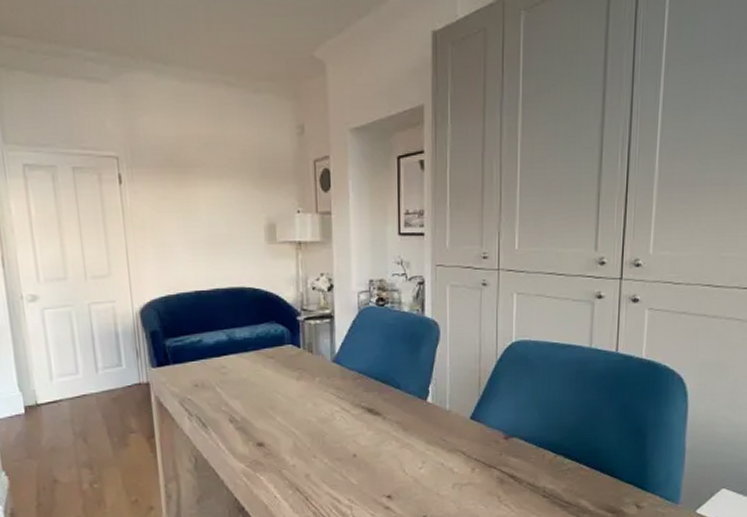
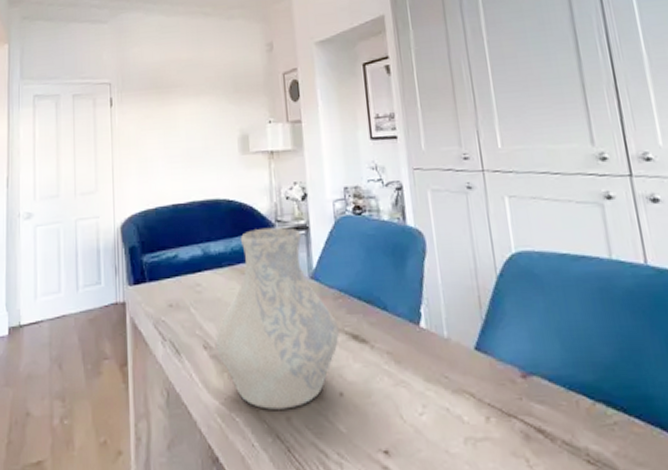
vase: none [241,315,356,469] -> present [216,226,339,410]

